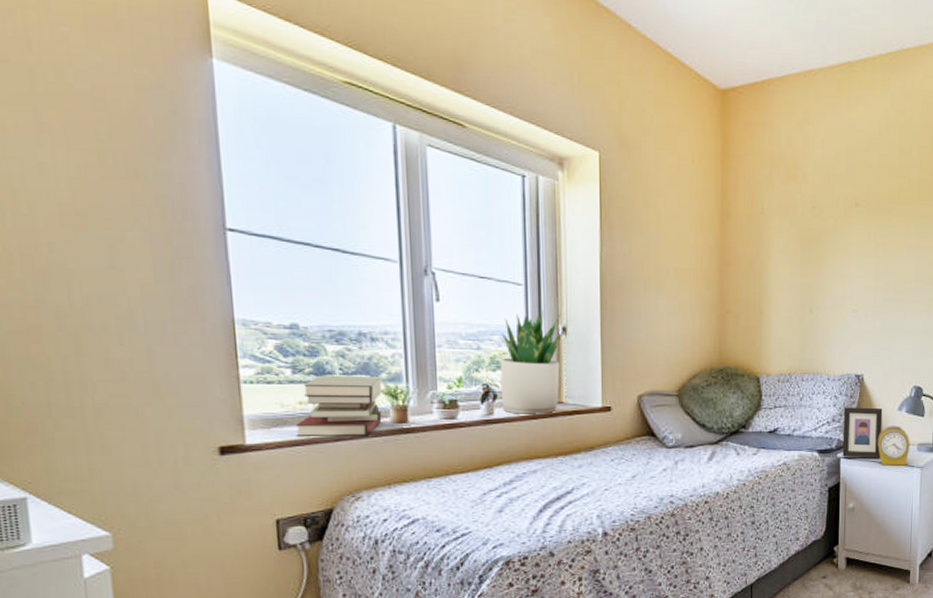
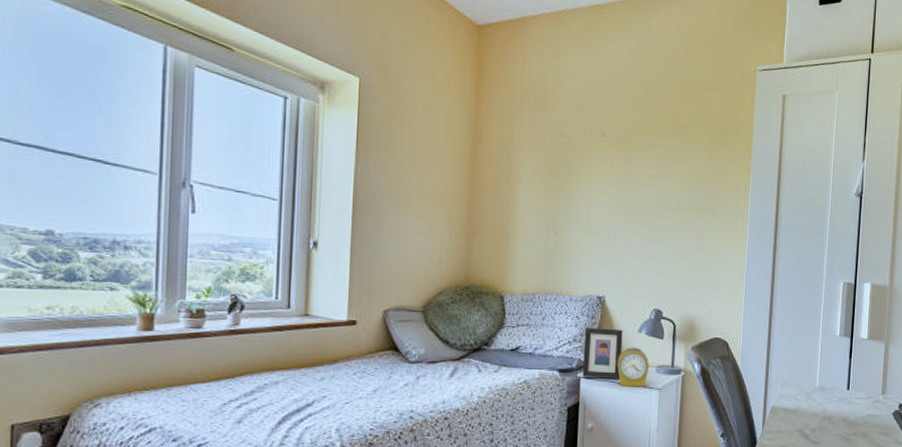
books: present [295,375,382,438] -> none [40,281,131,343]
planter: present [500,310,562,414] -> none [248,224,314,326]

